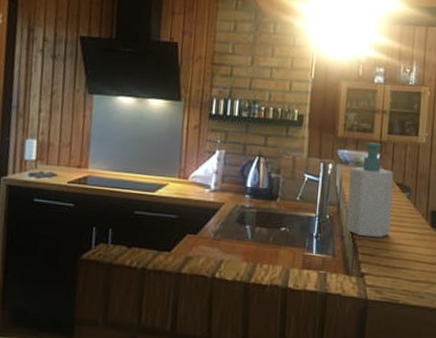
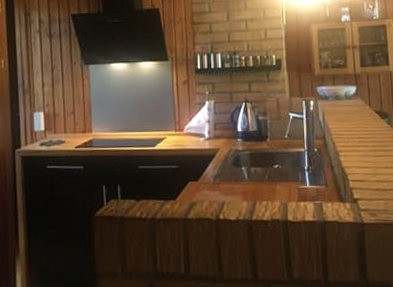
soap bottle: present [346,142,394,238] -> none [330,76,376,165]

